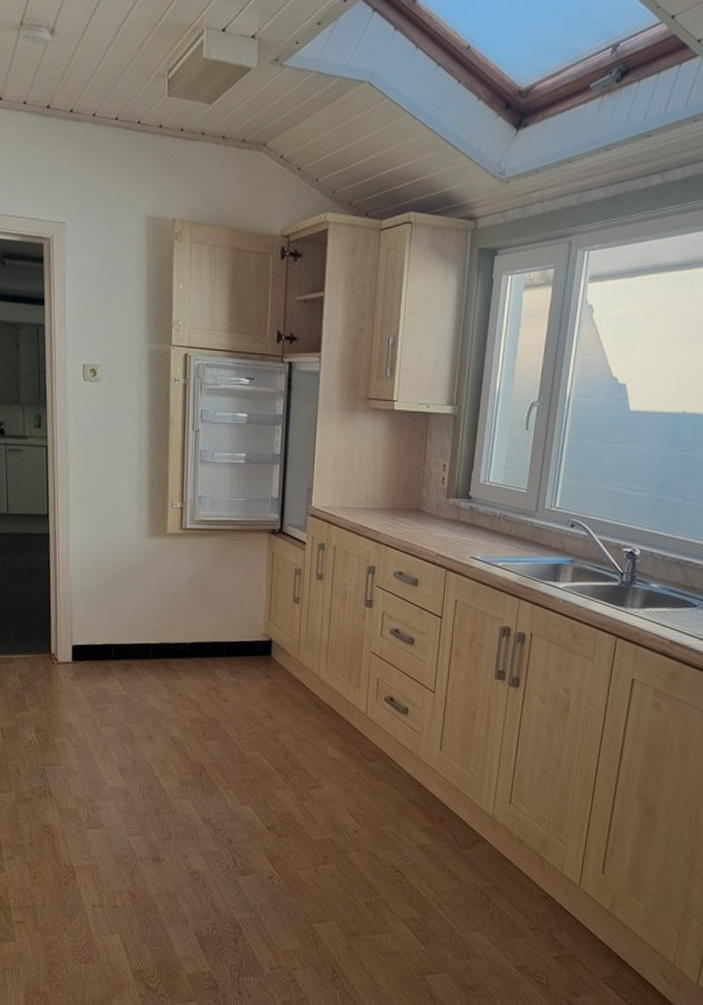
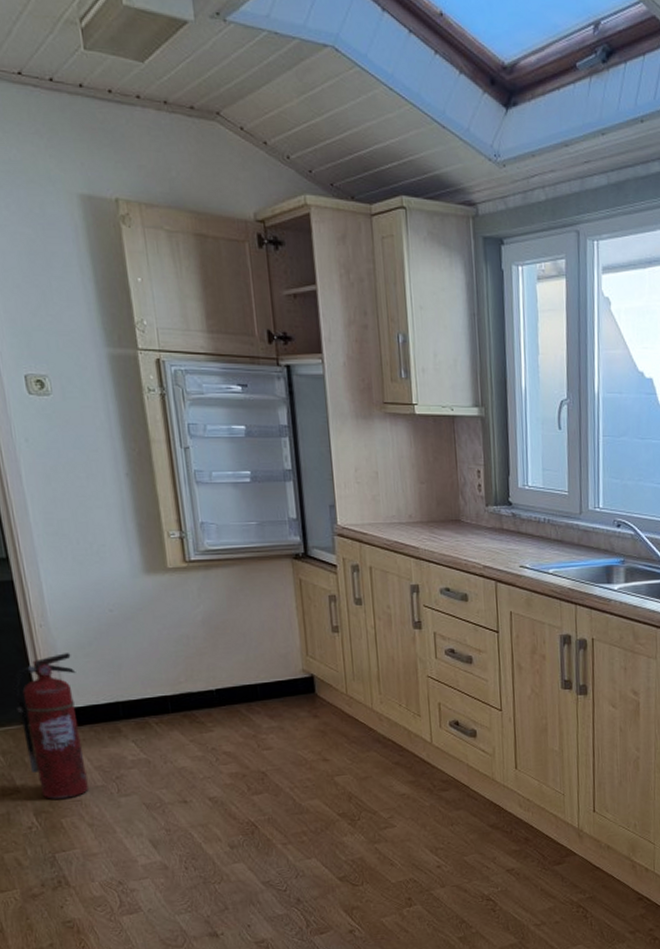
fire extinguisher: none [34,598,84,721] -> present [11,653,88,799]

